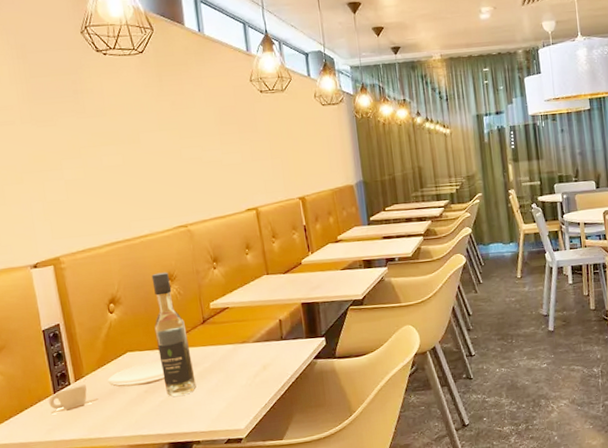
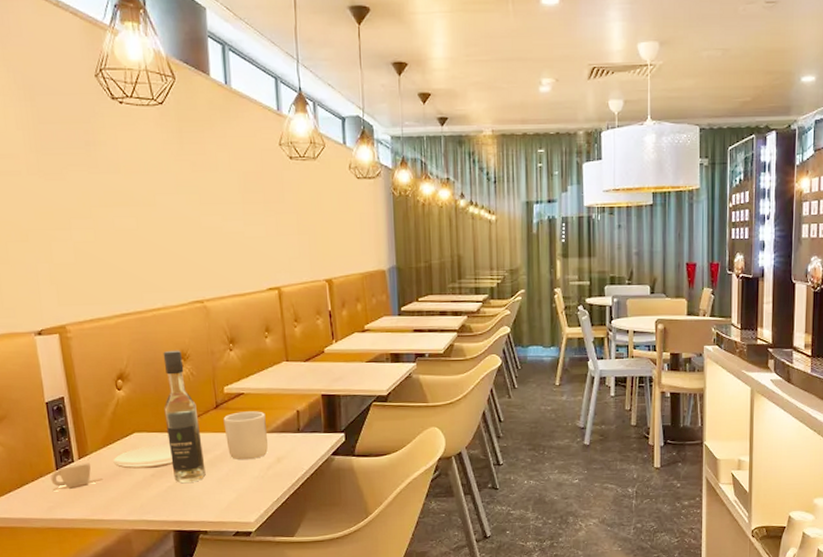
mug: none [210,323,254,371] -> present [223,411,268,460]

